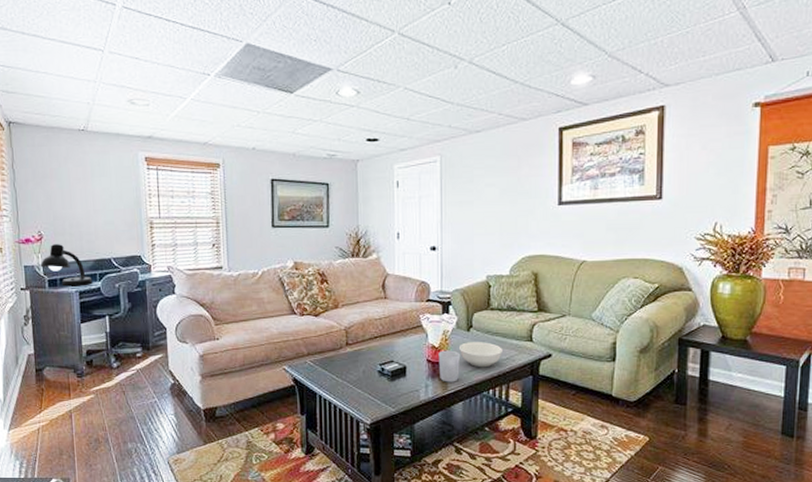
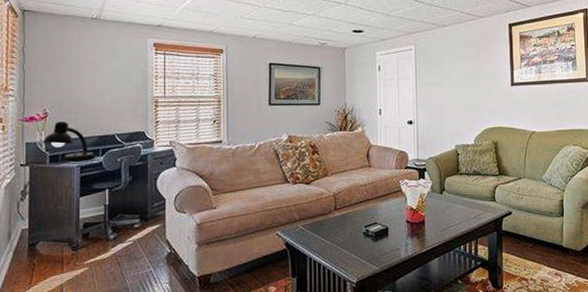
candle holder: present [438,350,461,382] -> none [416,211,436,241]
bowl: present [458,342,502,368] -> none [433,203,471,226]

